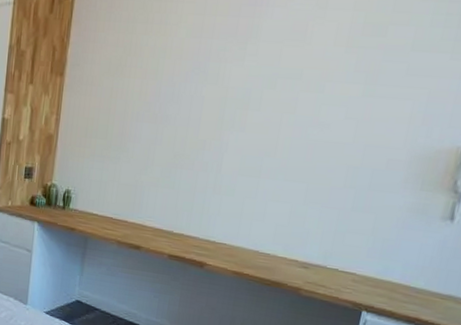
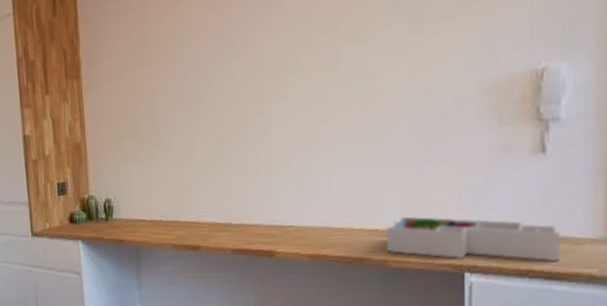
desk organizer: none [300,253,450,316] -> present [385,216,560,262]

